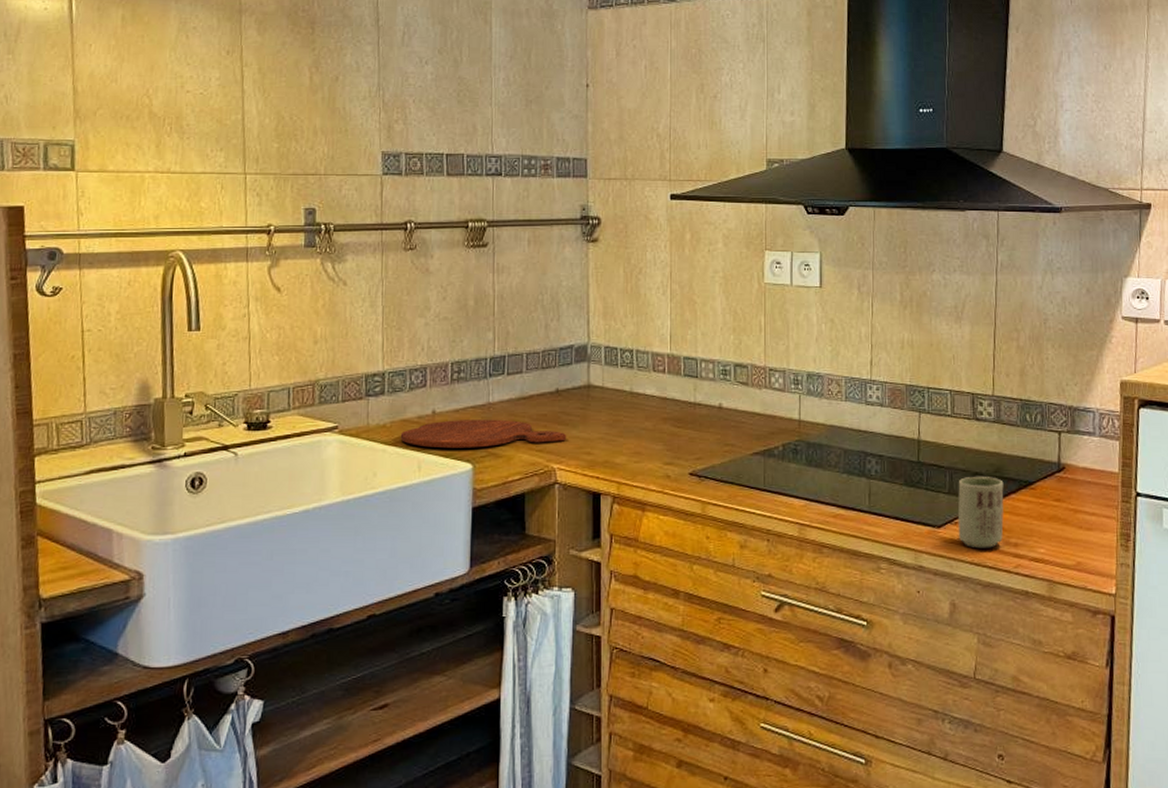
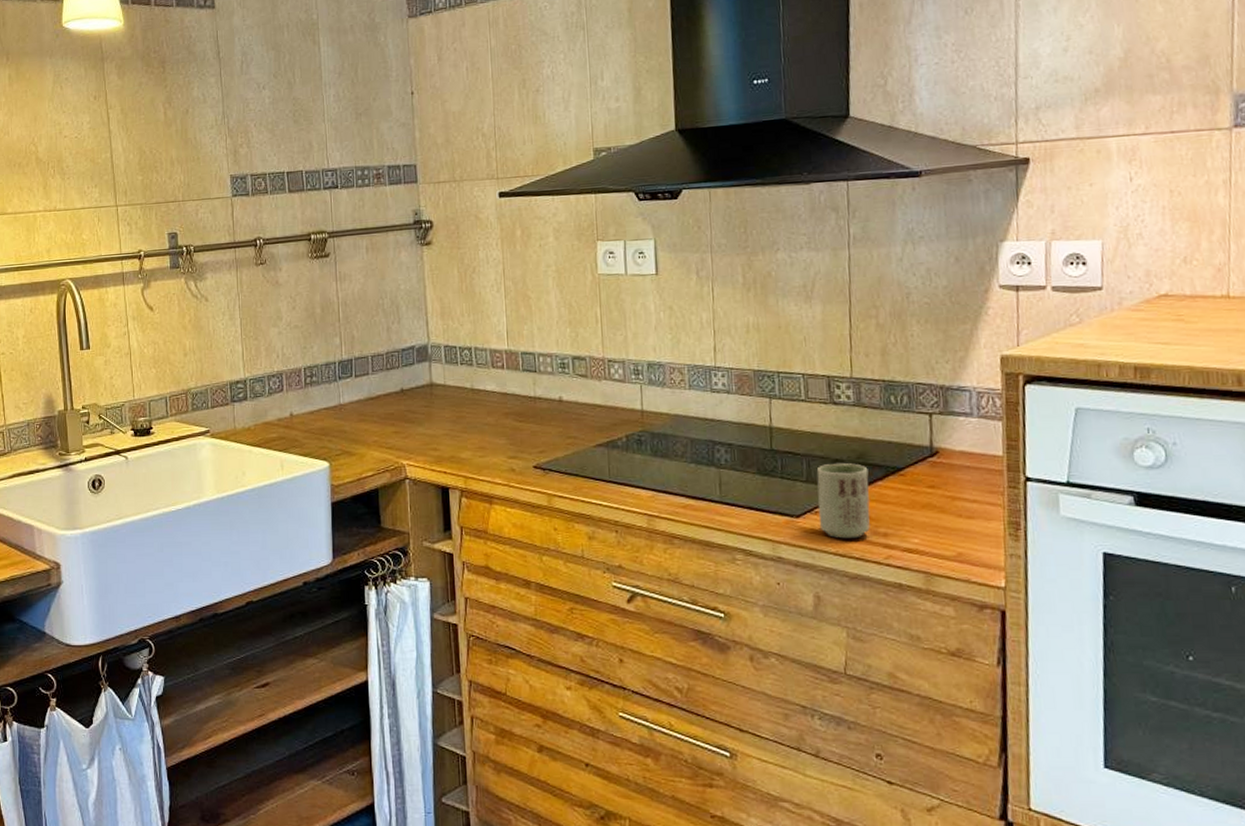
cutting board: present [400,419,567,449] -> none [263,419,414,448]

